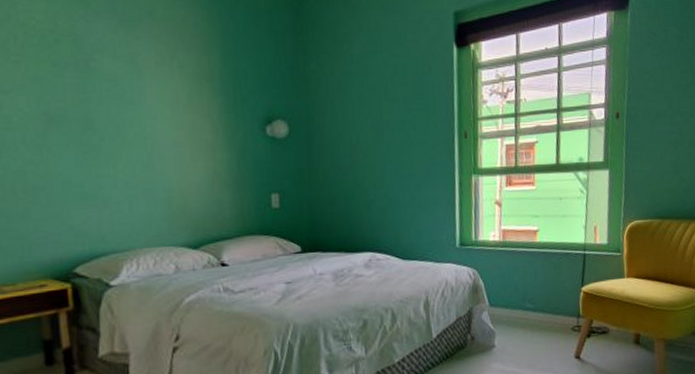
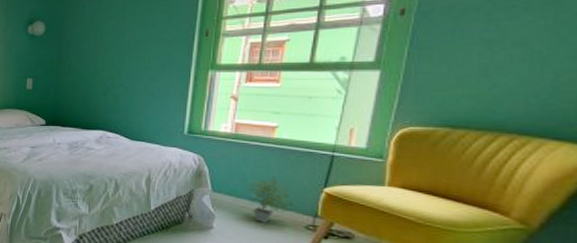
potted plant: none [521,282,560,332] -> present [249,176,293,223]

